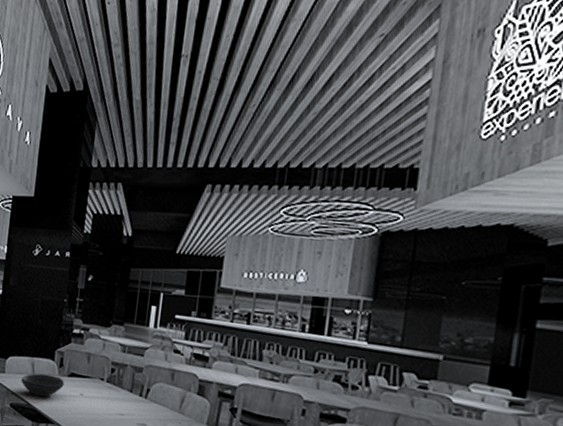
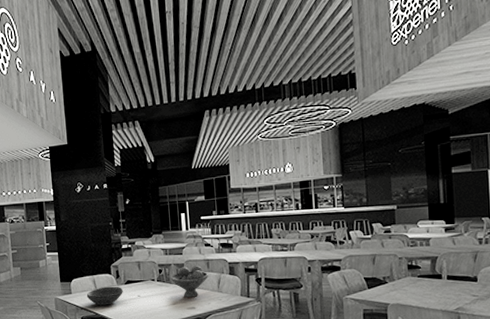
fruit bowl: none [123,371,172,412] -> present [170,265,209,298]

